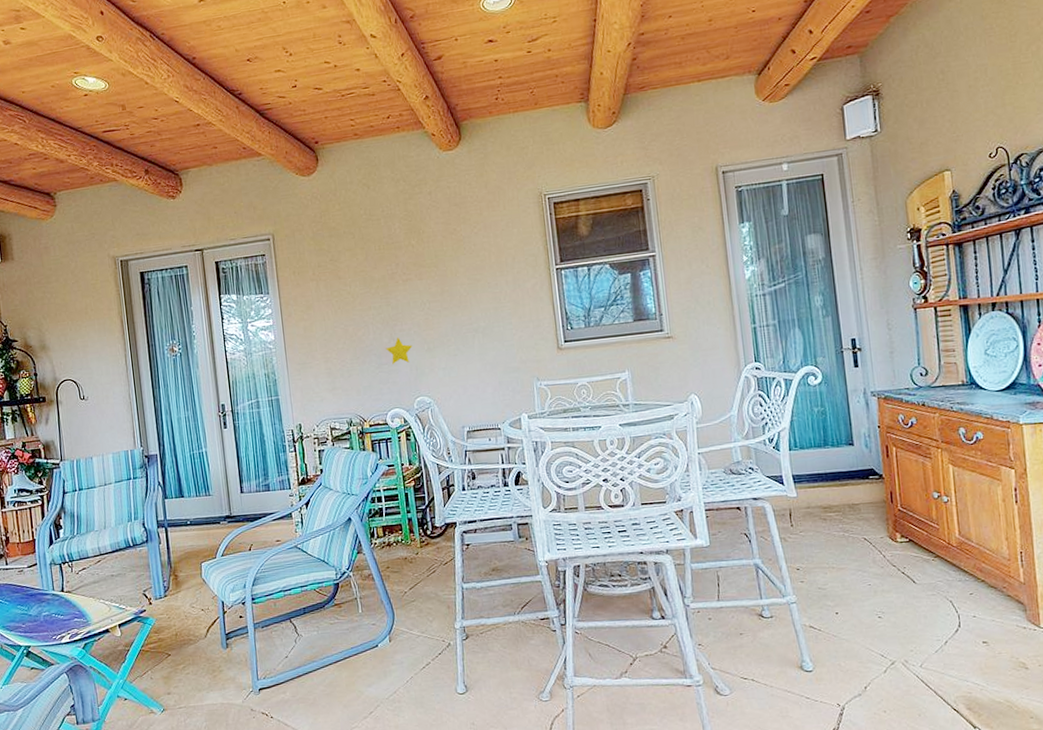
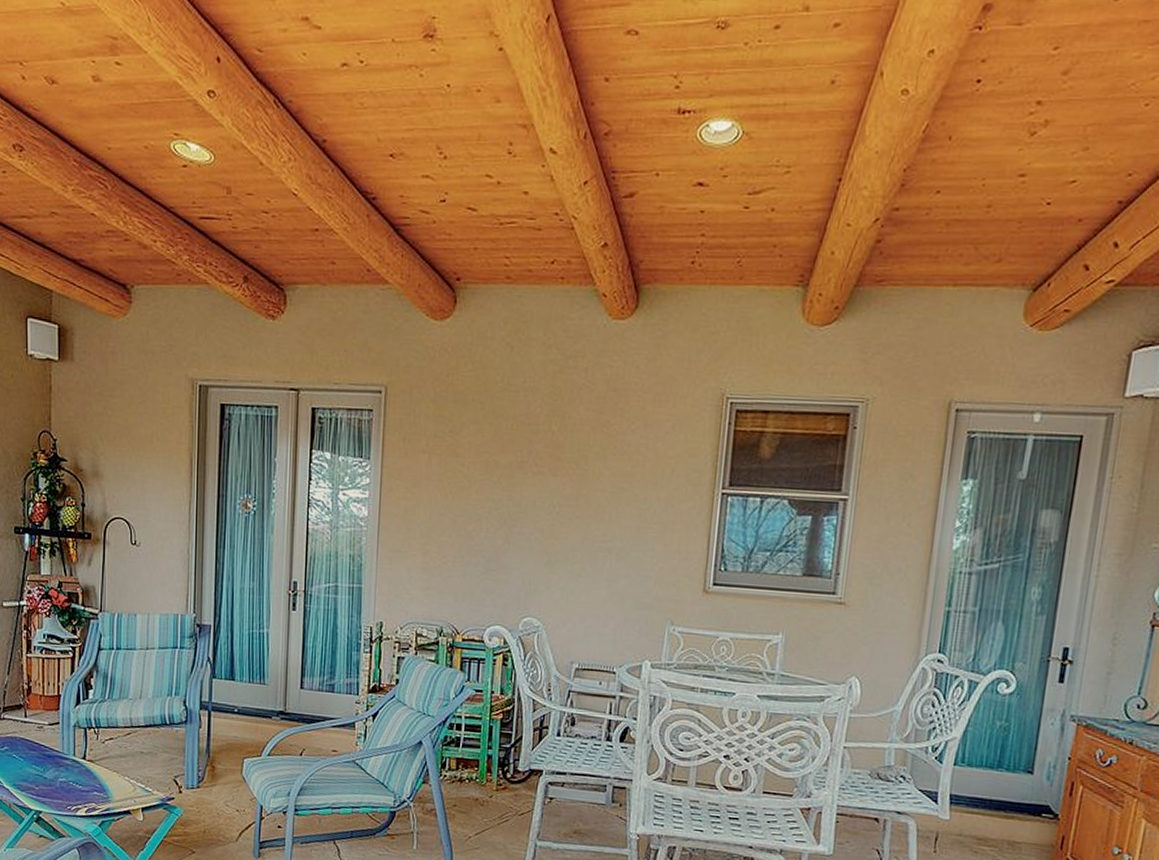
decorative star: present [386,337,413,364] -> none [497,541,530,574]

